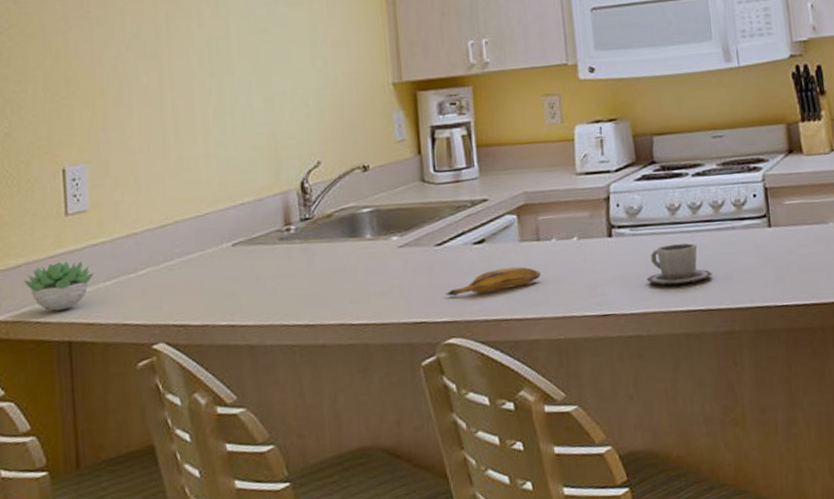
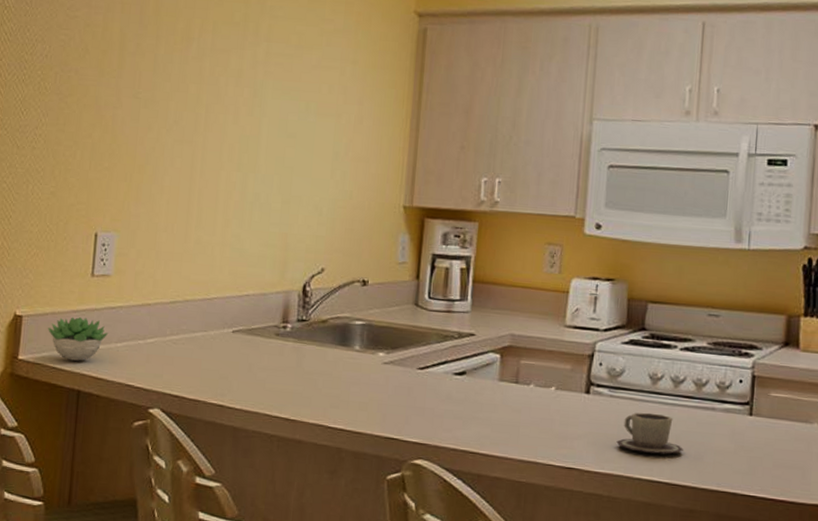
banana: present [445,267,541,296] -> none [420,402,514,424]

